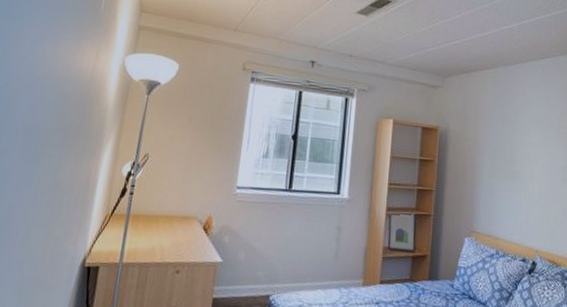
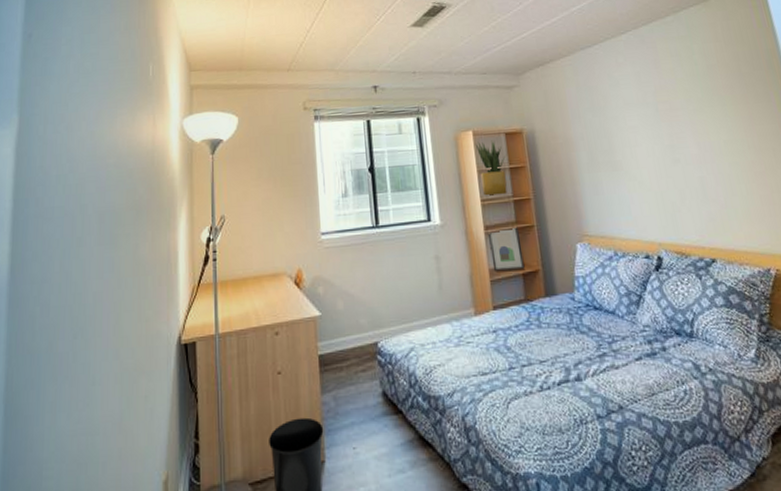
planter: none [391,130,418,182] -> present [475,140,508,196]

